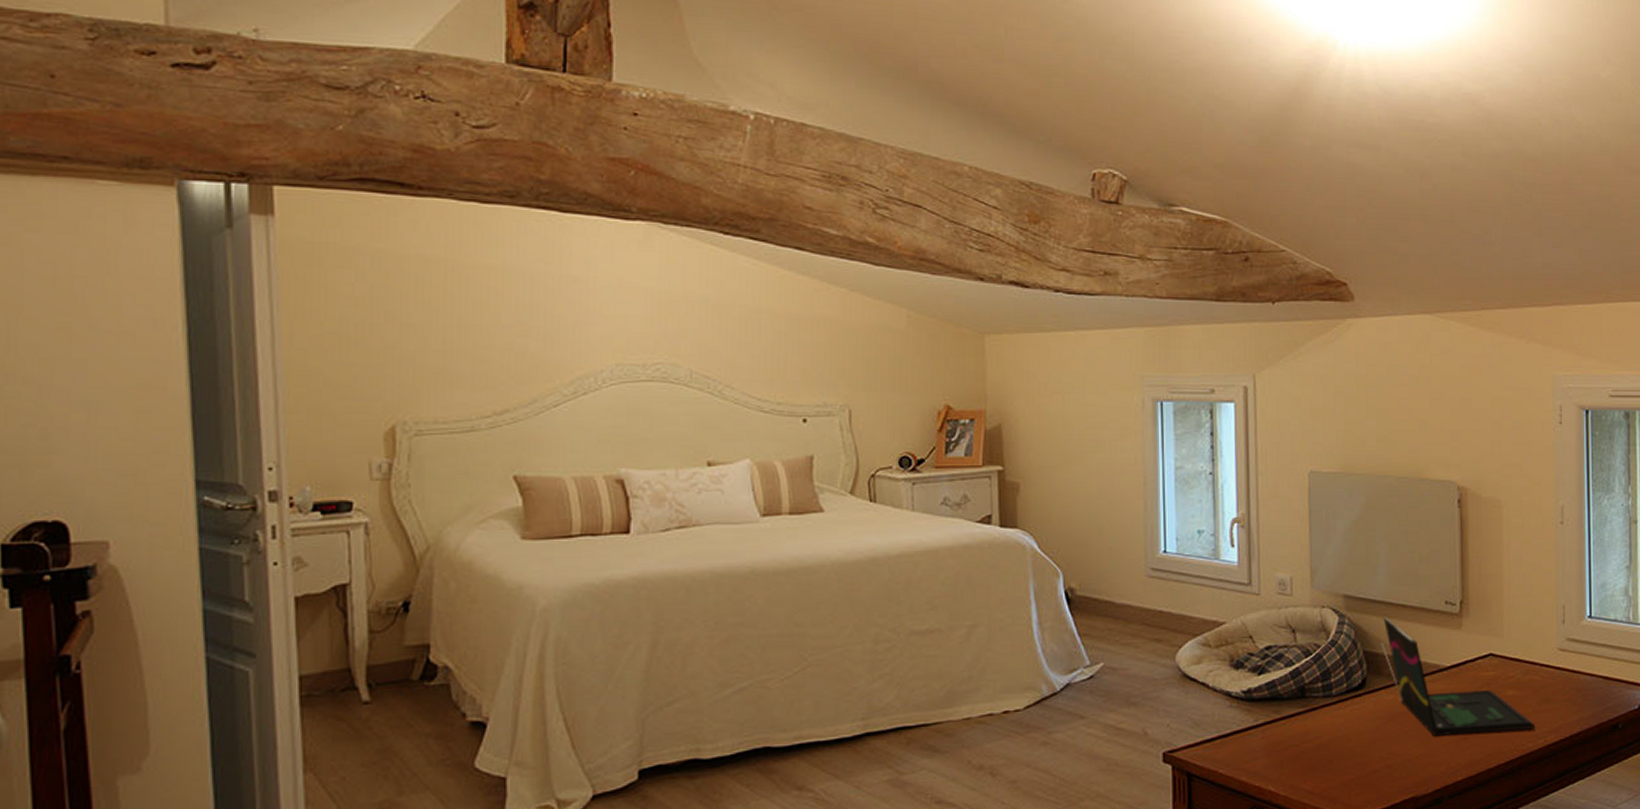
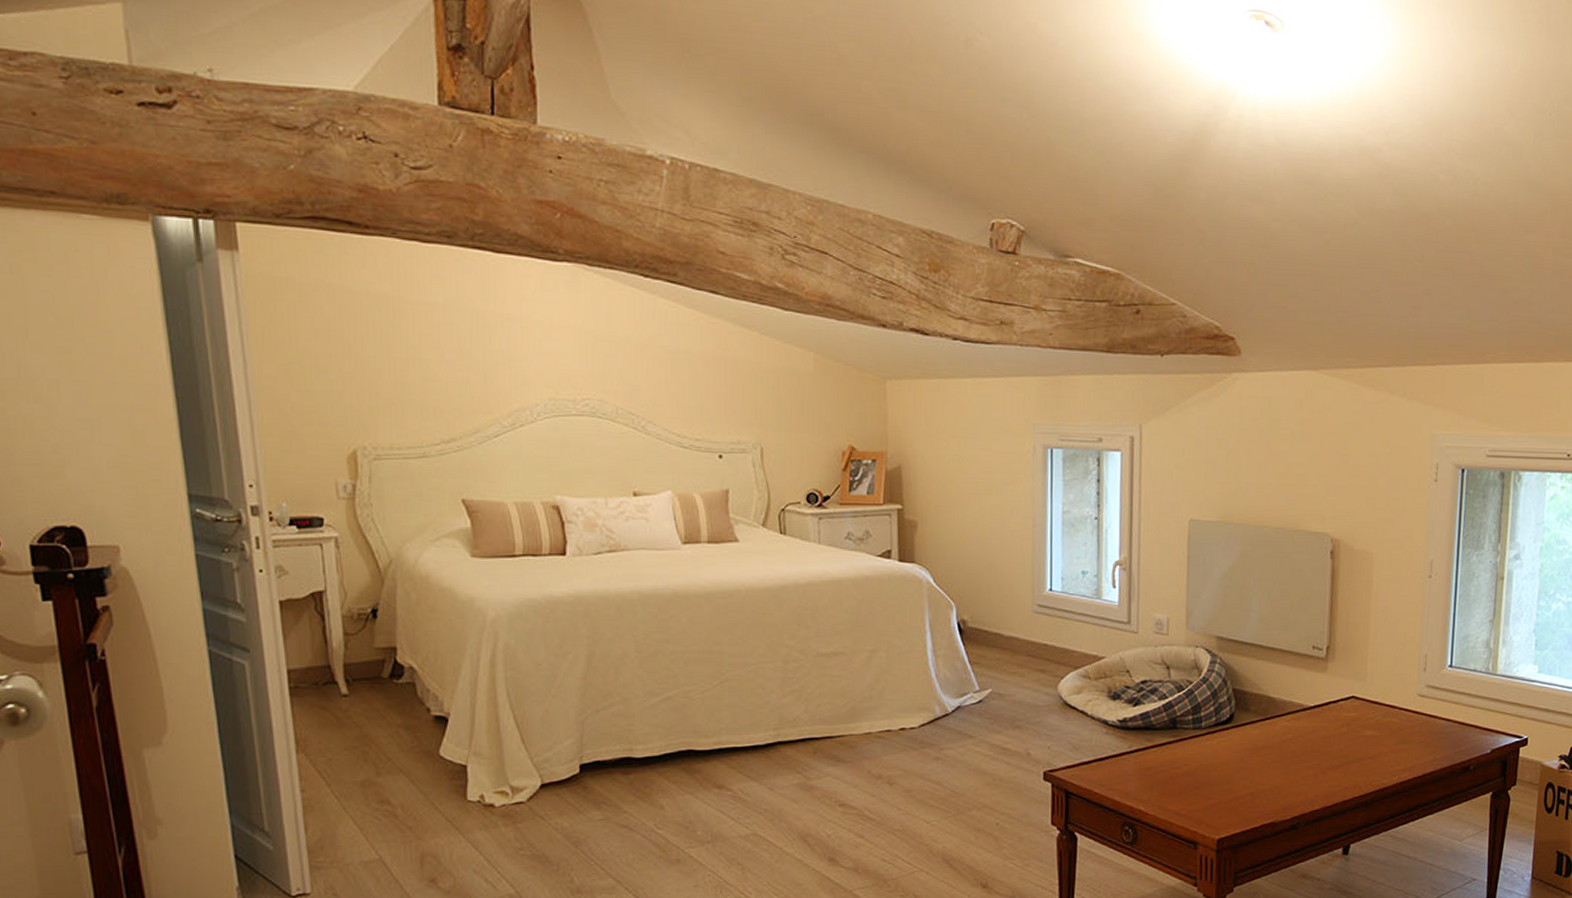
laptop: present [1380,616,1537,736] -> none [1249,658,1392,768]

